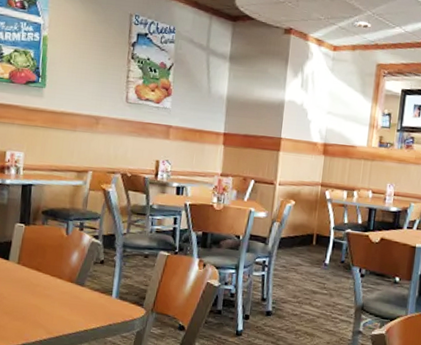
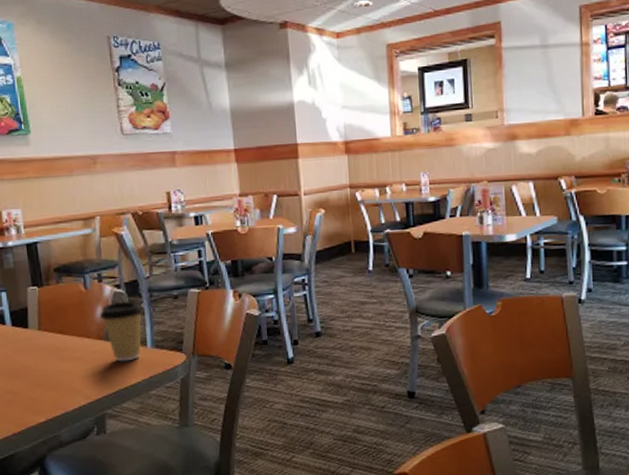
coffee cup: none [74,251,115,307] -> present [99,300,143,362]

